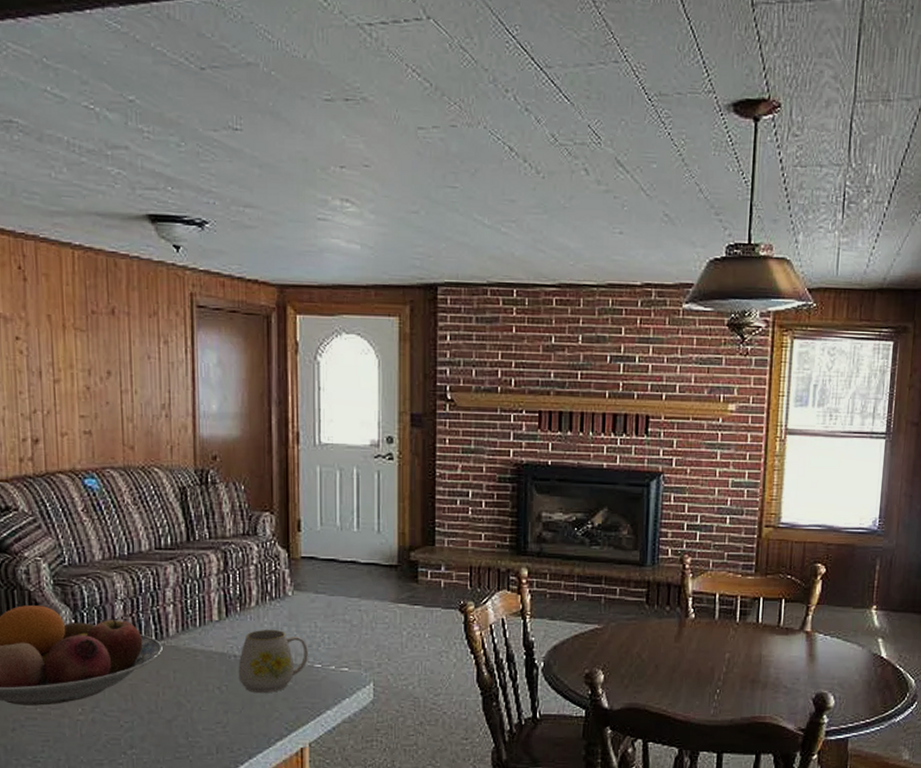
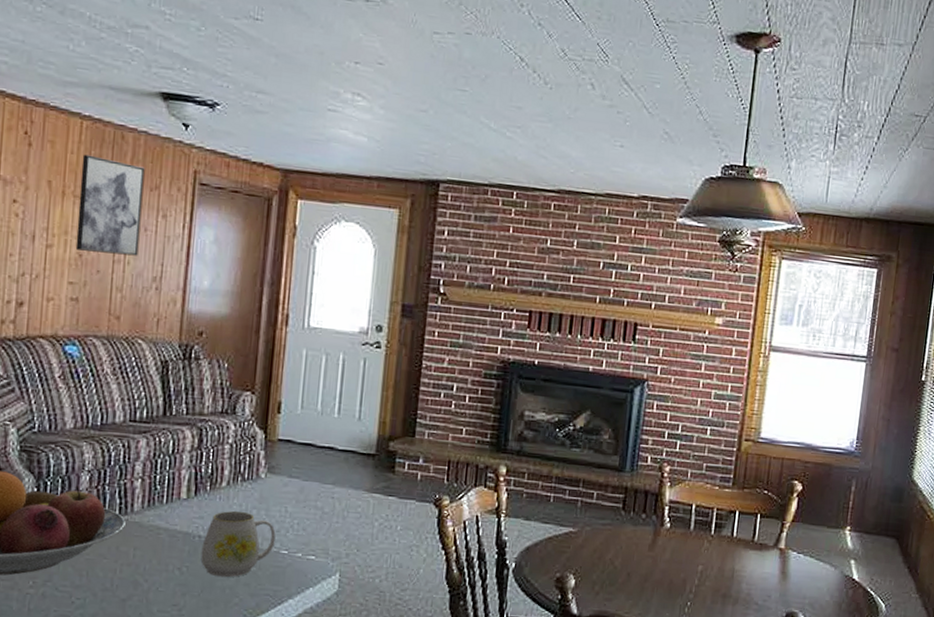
wall art: none [78,285,144,385] -> present [75,154,145,256]

